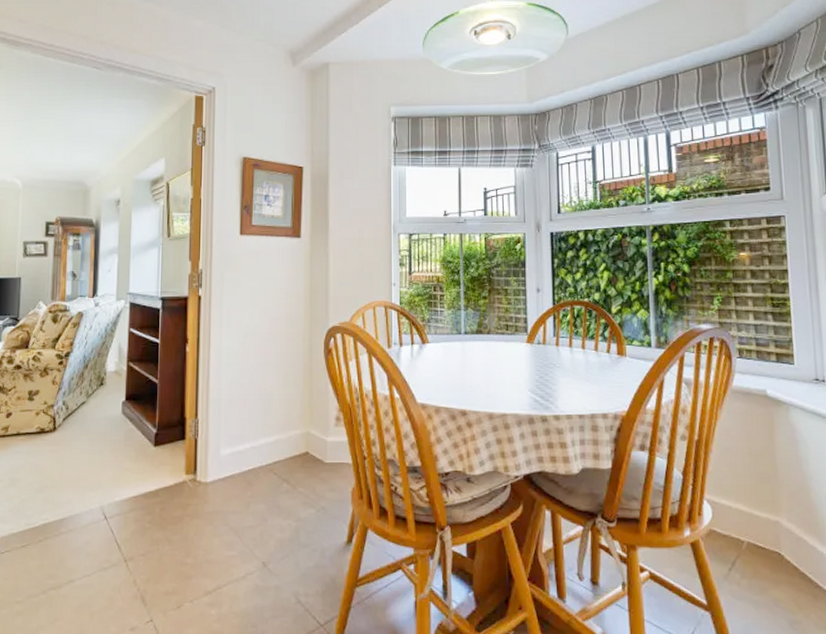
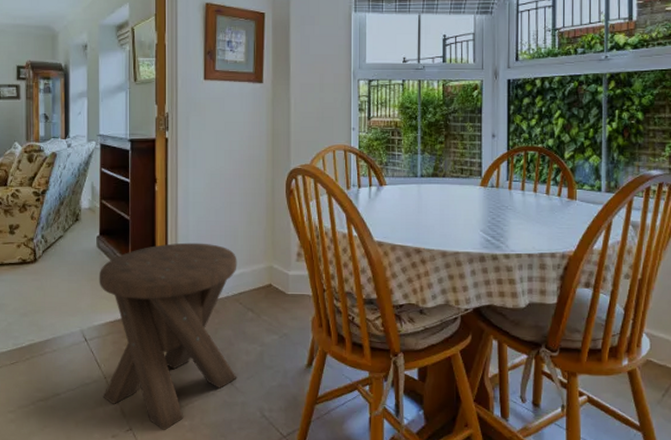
music stool: none [122,407,272,621] -> present [99,242,237,430]

